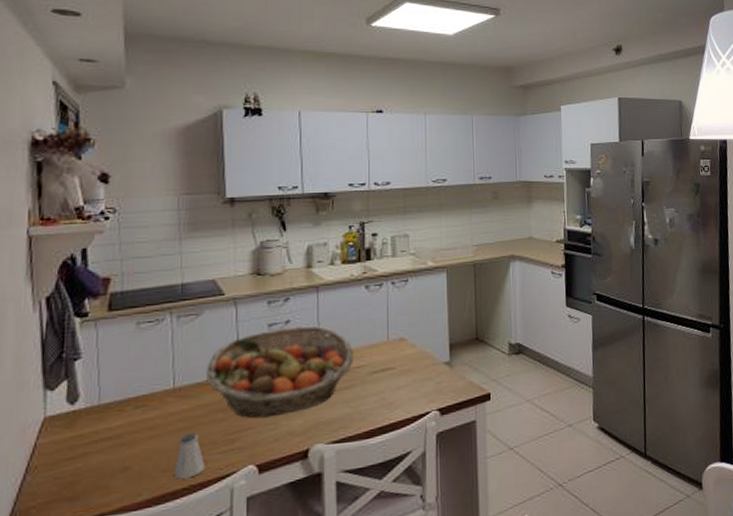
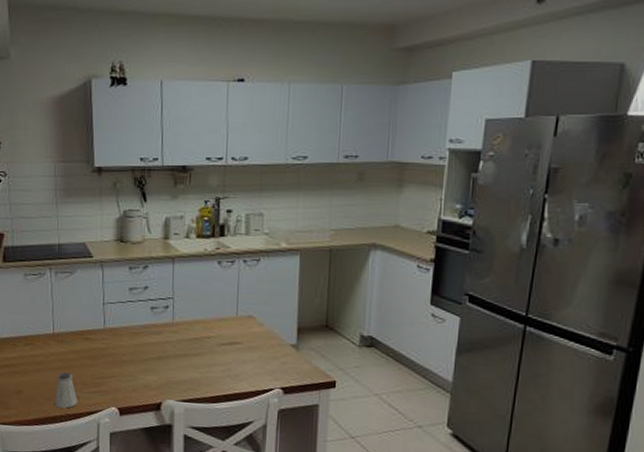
fruit basket: present [206,325,355,419] -> none [78,292,205,370]

